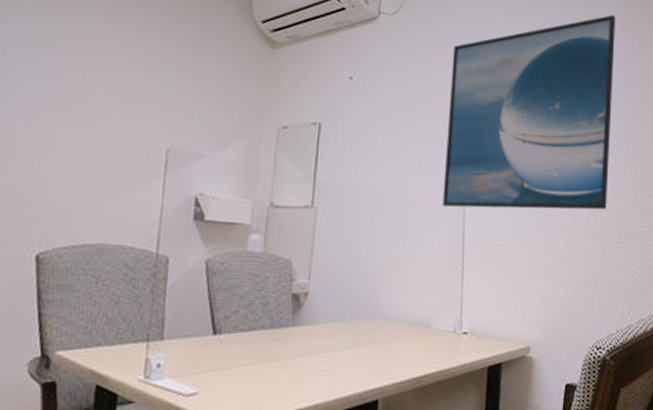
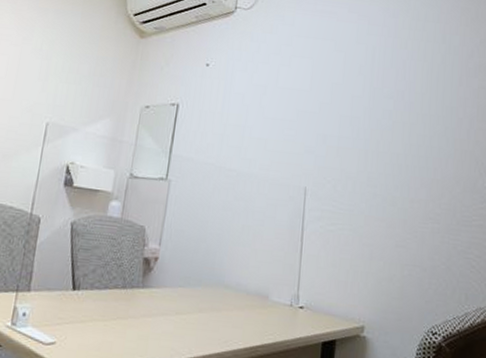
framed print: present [442,14,616,210] -> none [285,10,458,196]

